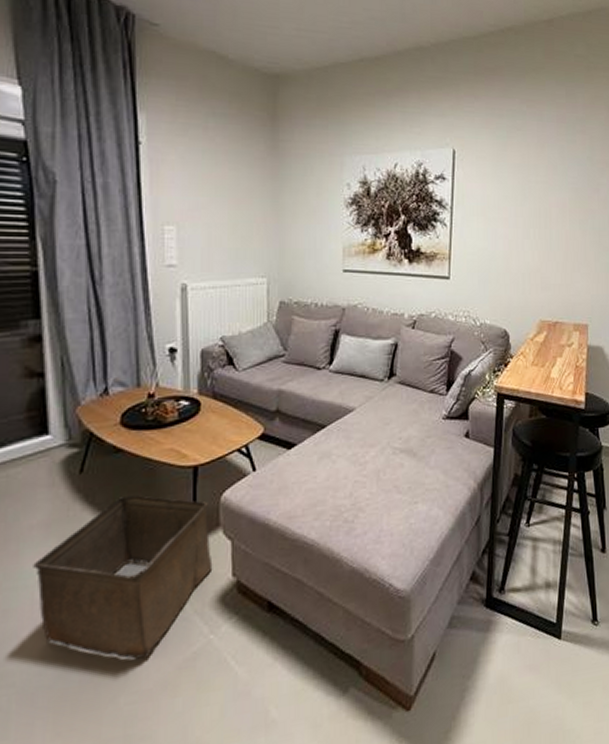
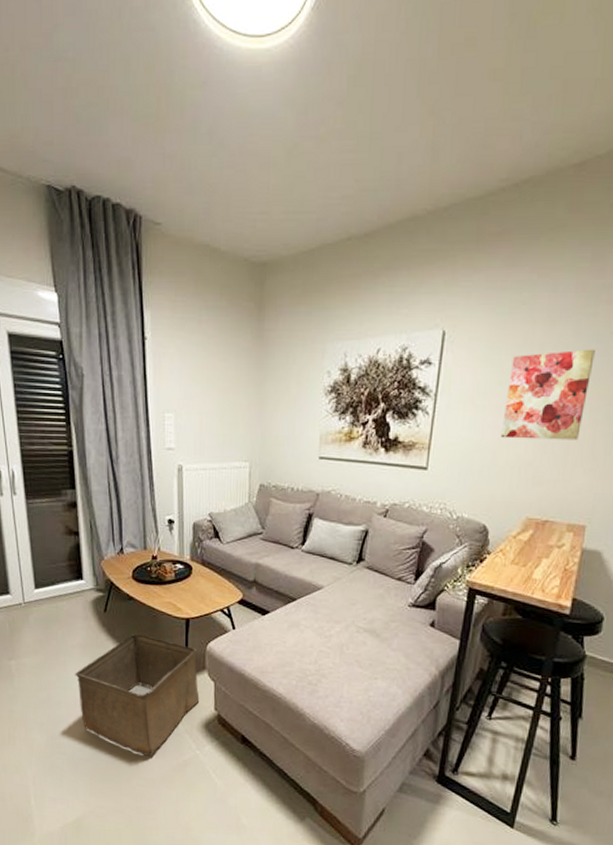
wall art: none [511,170,578,248] -> present [501,349,595,440]

